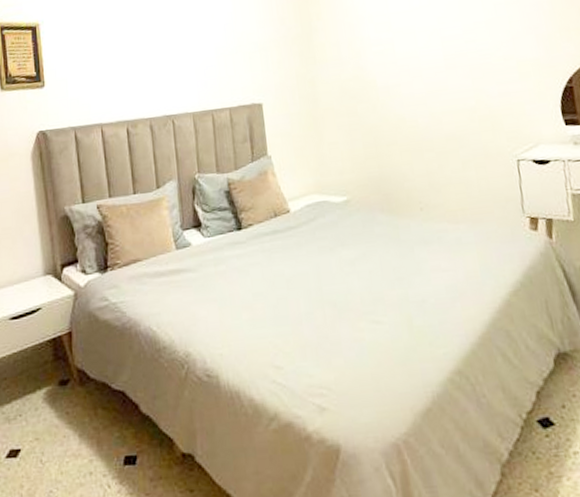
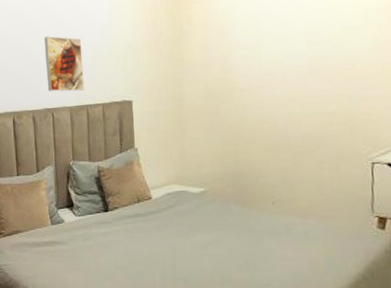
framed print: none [160,35,208,96] -> present [44,36,84,92]

